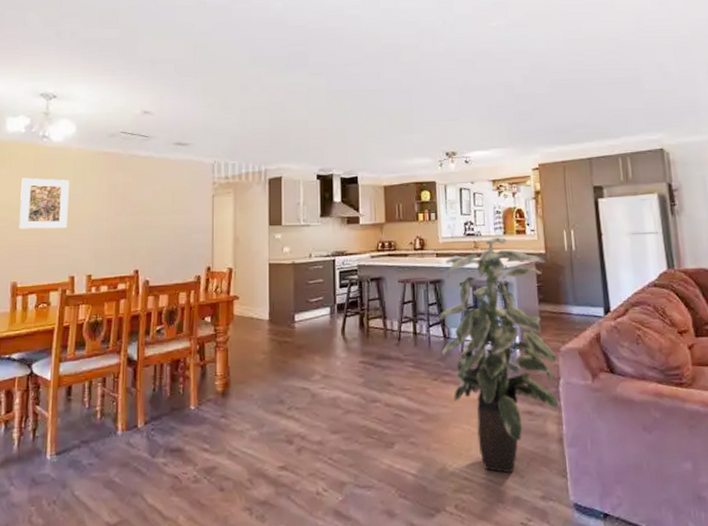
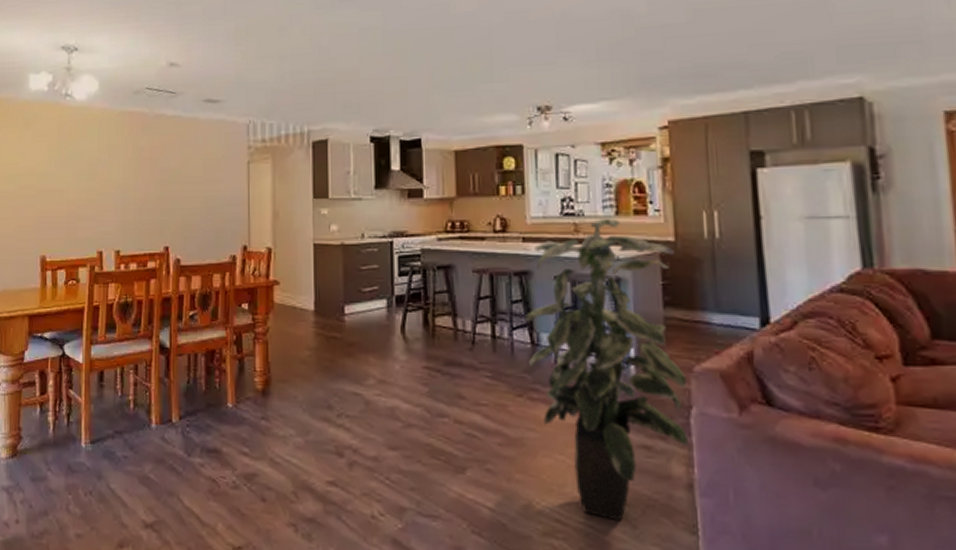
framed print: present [19,177,69,229] -> none [45,141,94,199]

